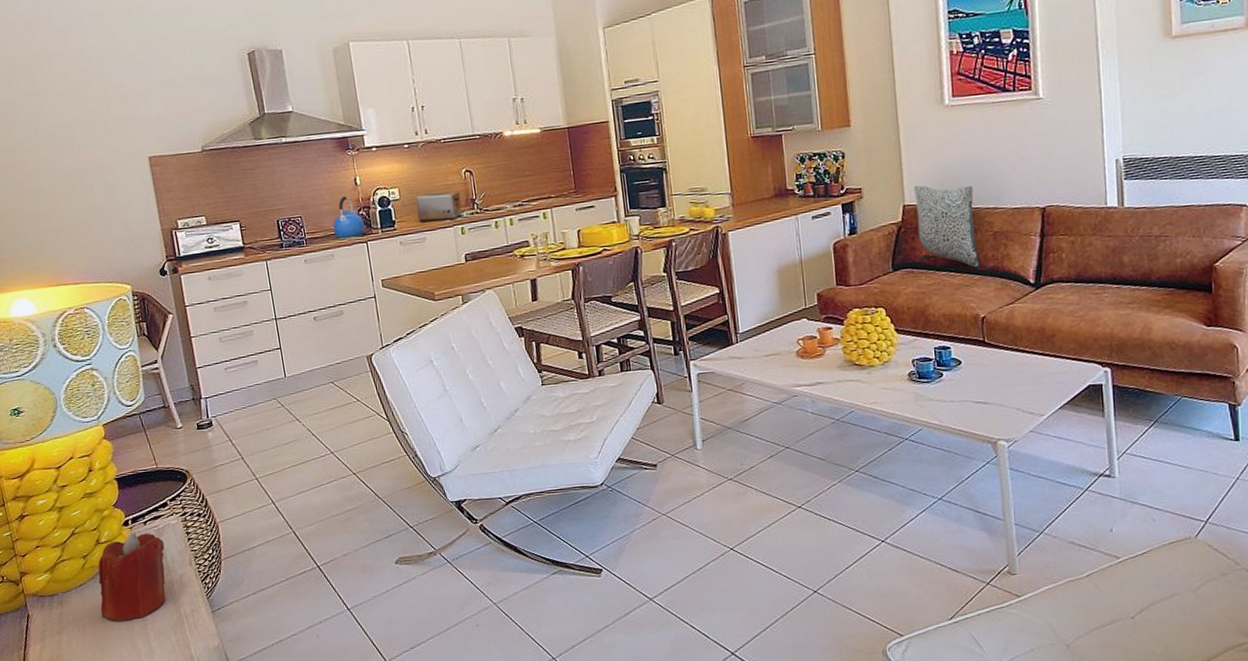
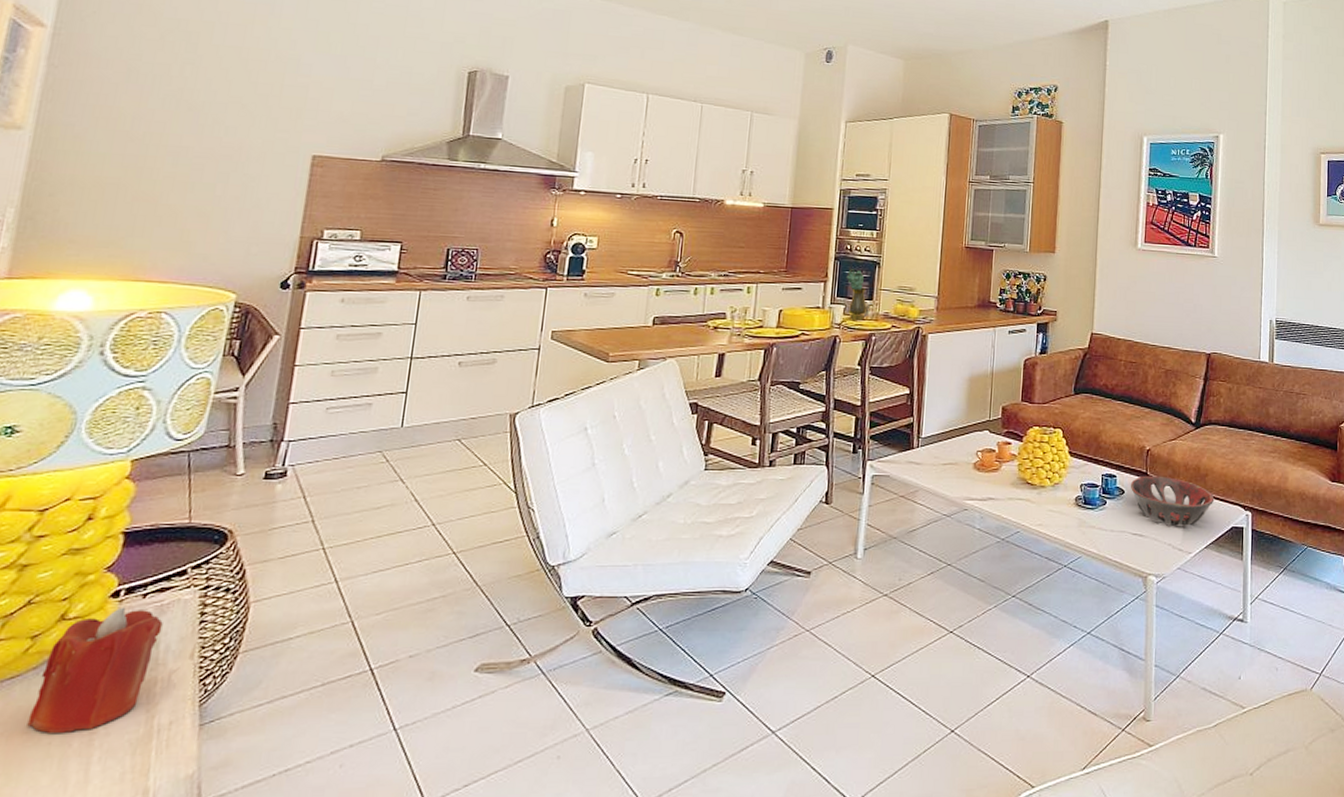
kettle: present [332,195,366,239] -> none [510,235,550,282]
toaster: present [415,190,463,223] -> none [611,247,665,280]
vase: none [635,178,662,231] -> present [846,268,867,322]
pillow: present [913,185,980,268] -> none [1100,317,1153,401]
decorative bowl: none [967,342,1066,391] -> present [1130,475,1215,527]

